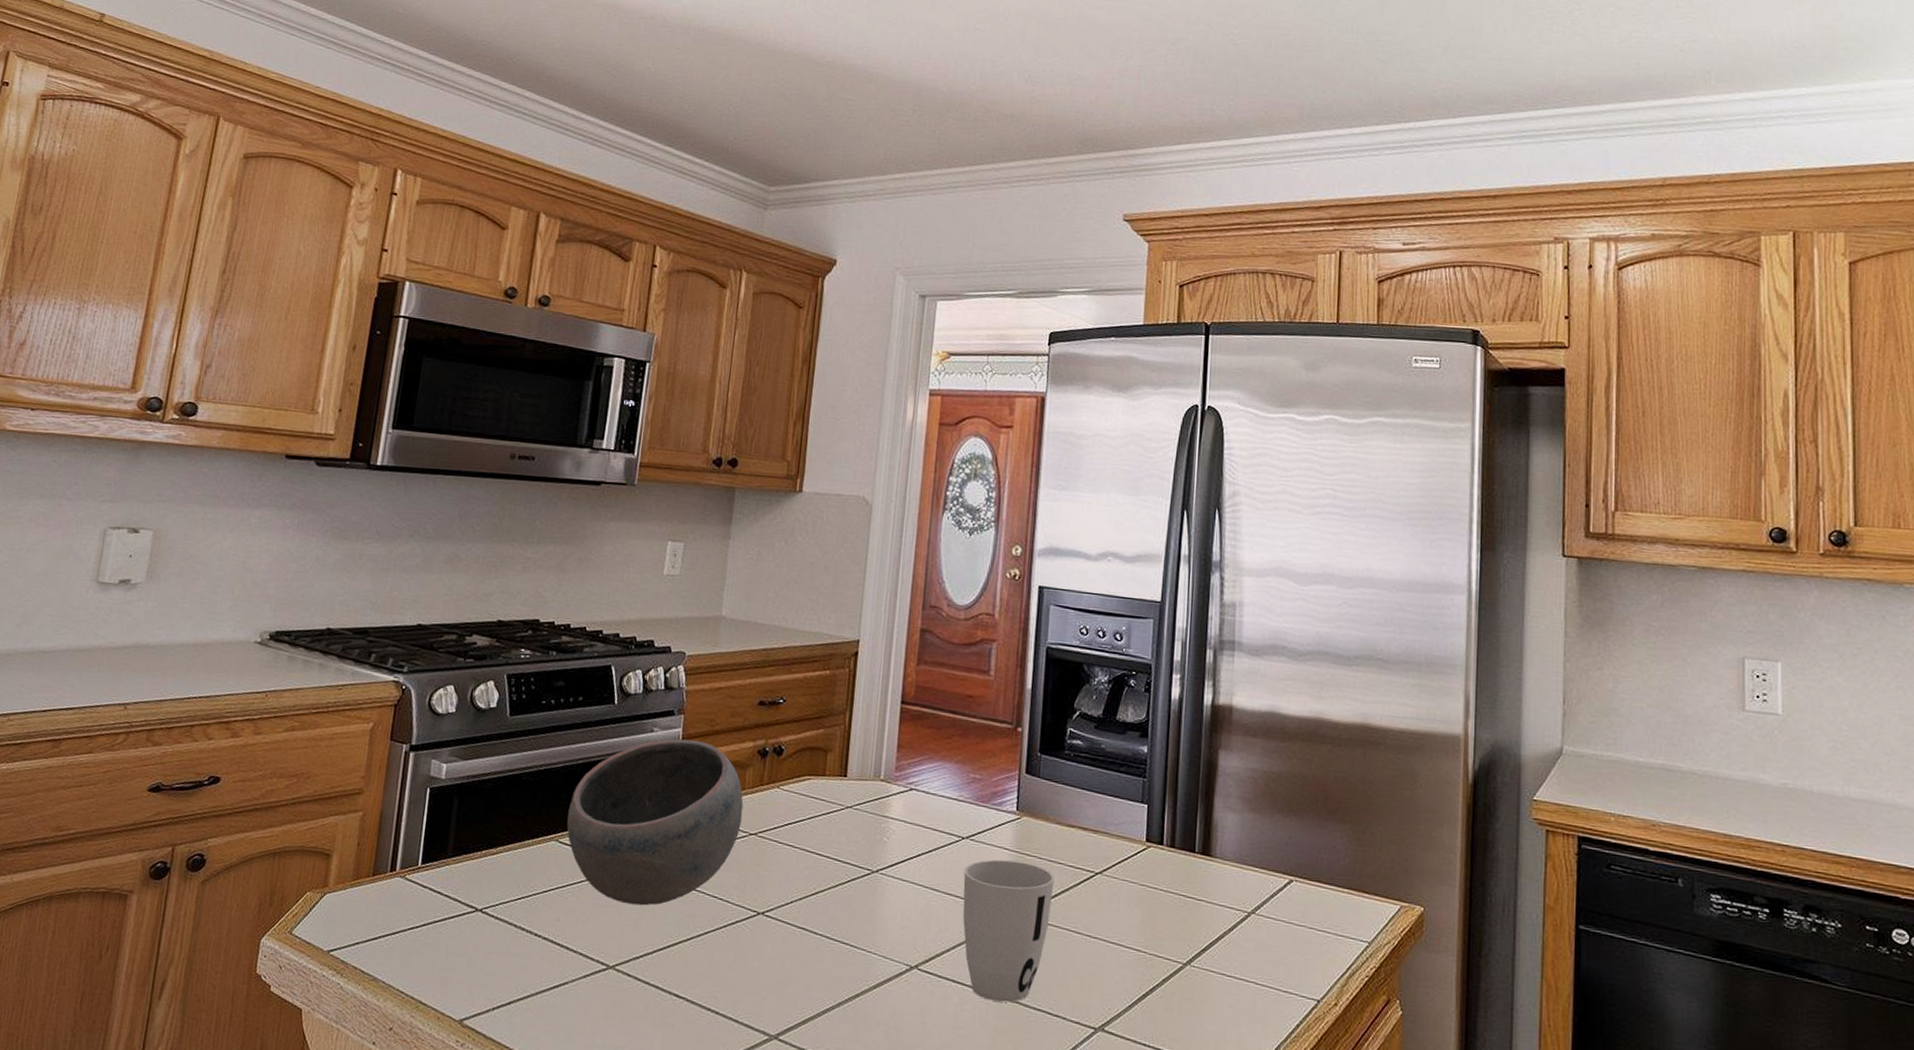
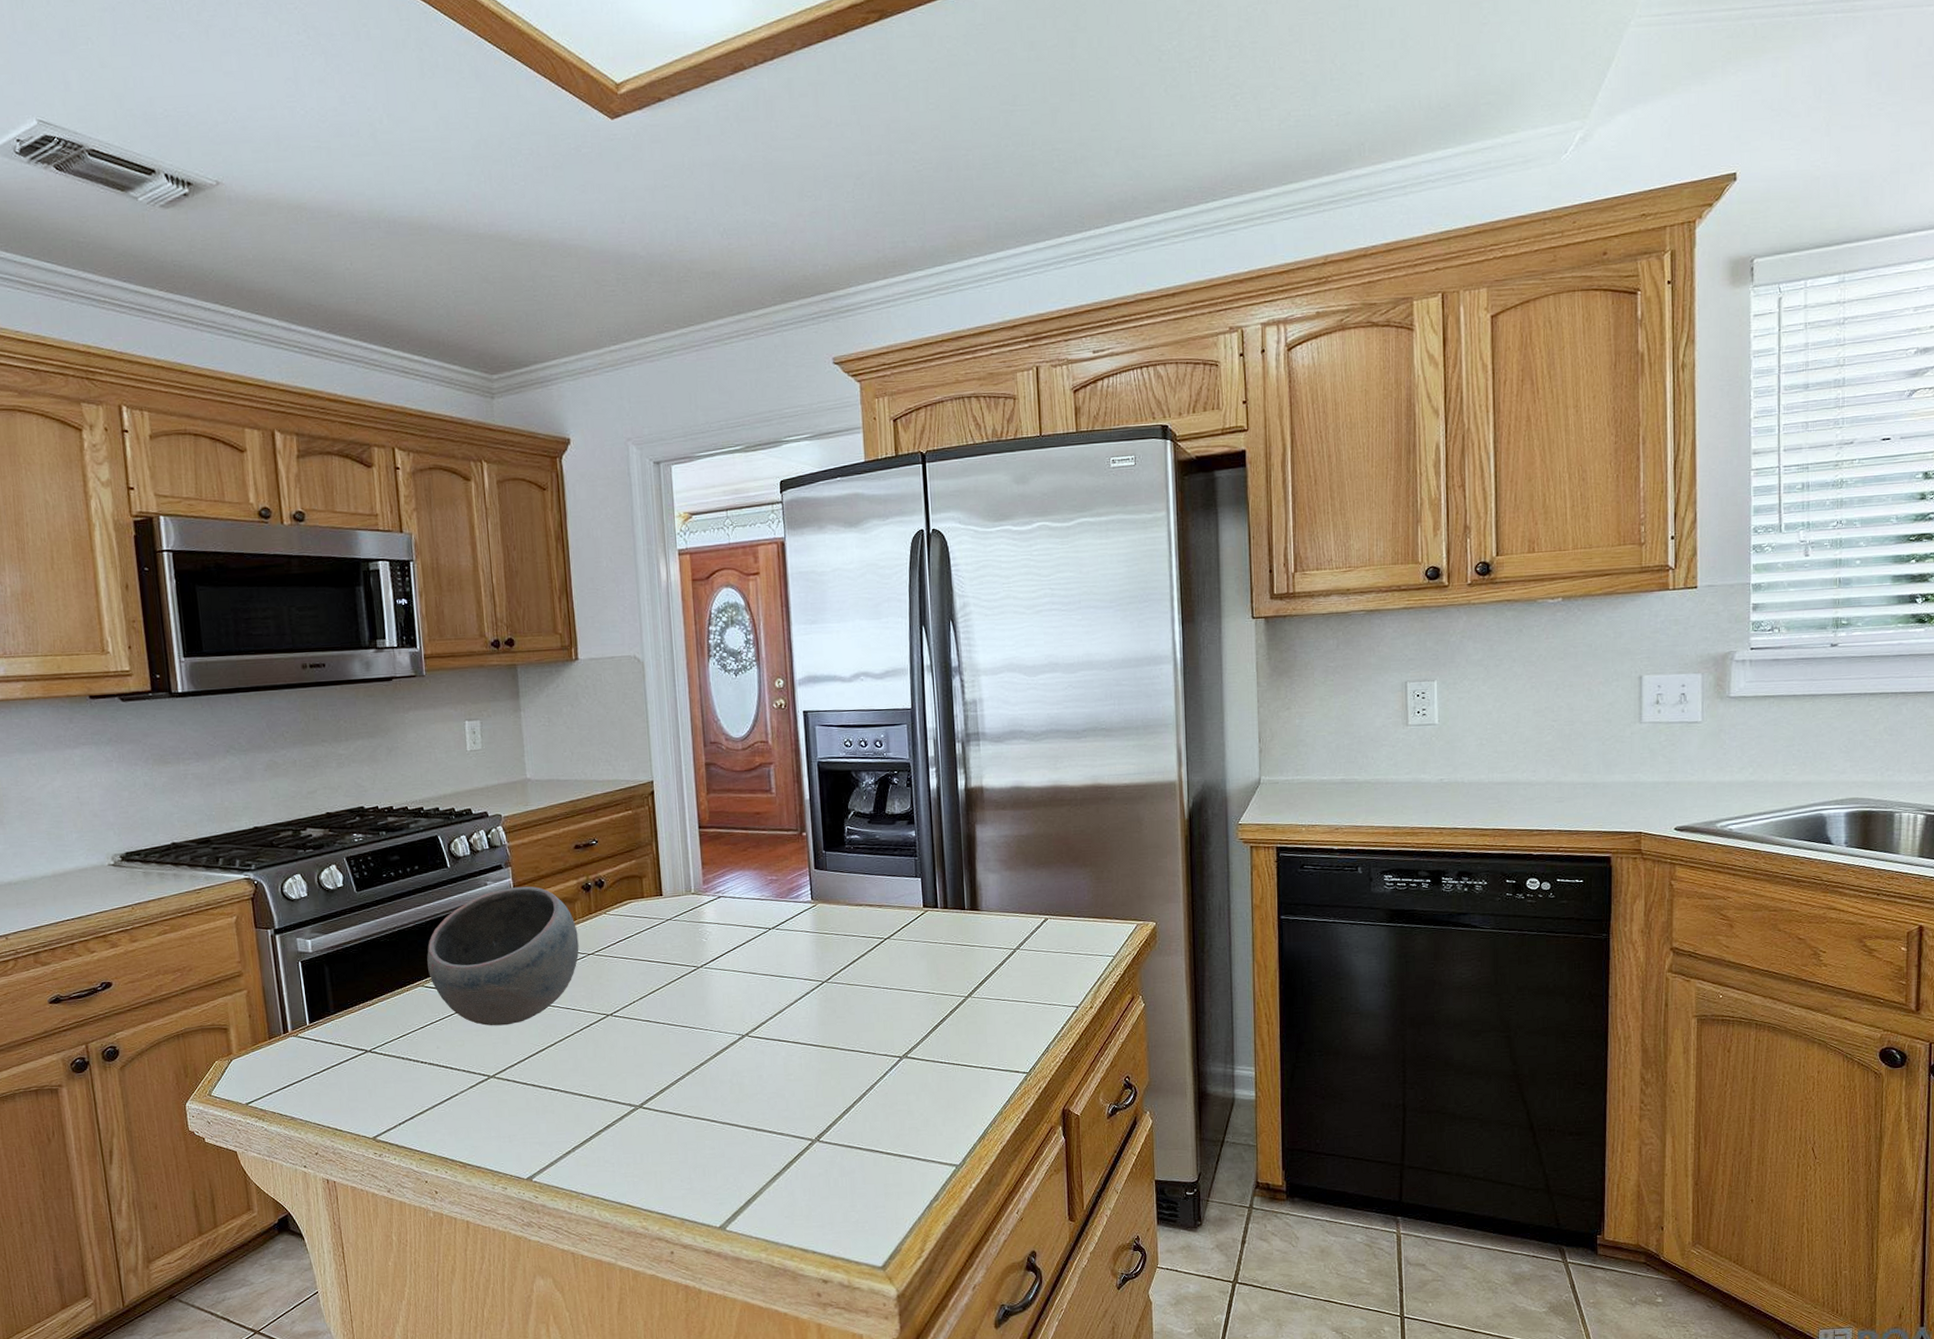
cup: present [962,859,1055,1003] -> none [775,939,852,1050]

